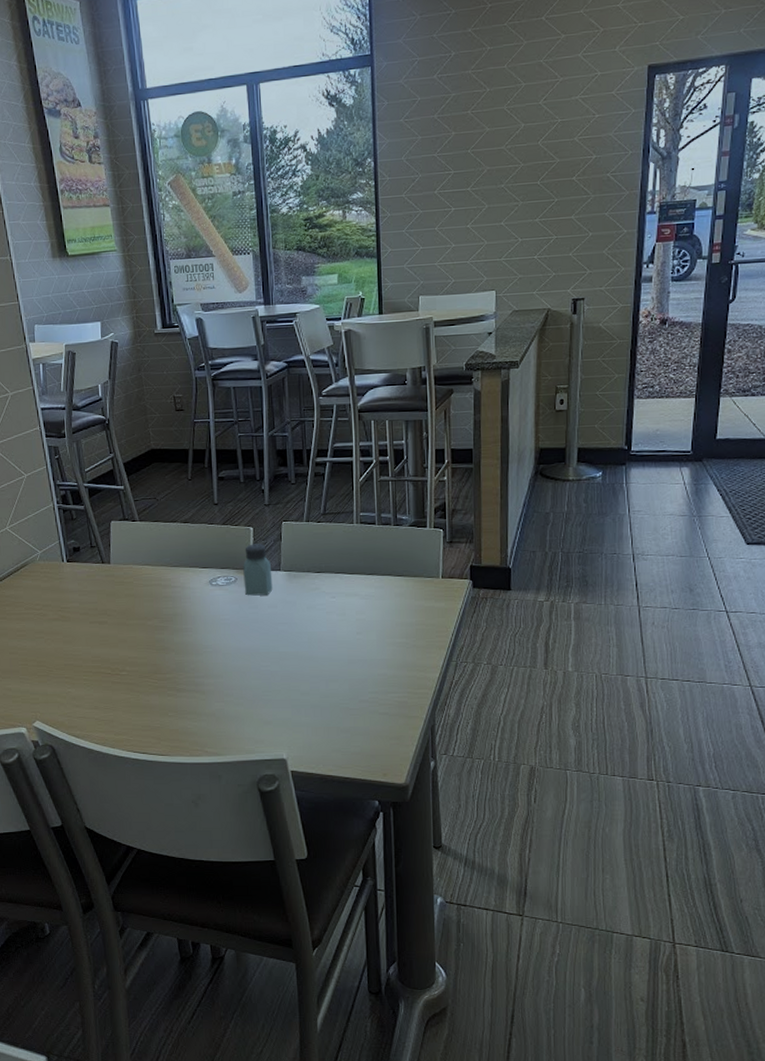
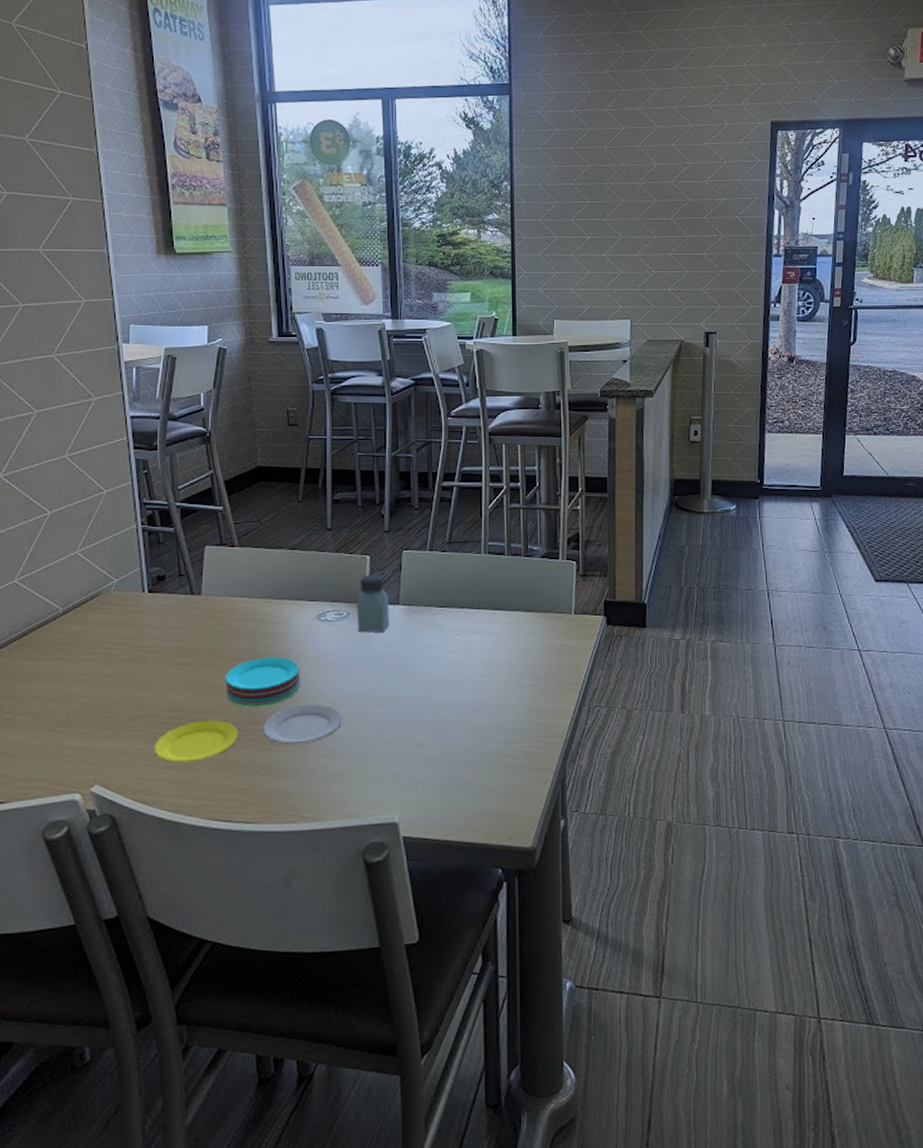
plate: none [81,616,235,705] -> present [154,656,342,763]

